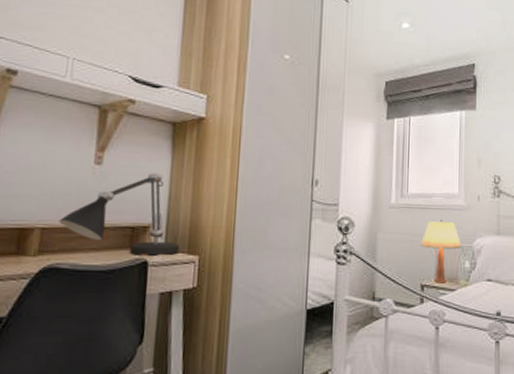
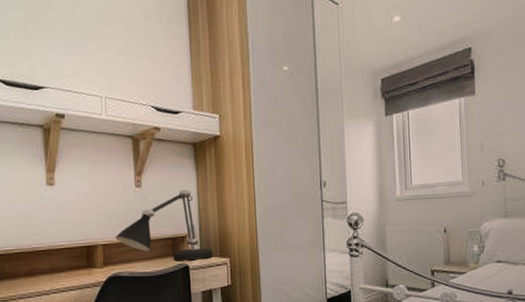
table lamp: present [420,219,462,284] -> none [427,207,470,268]

